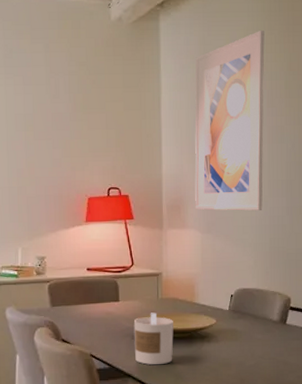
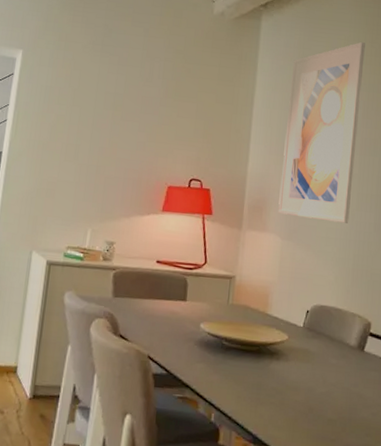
candle: present [133,312,174,365] -> none [196,318,242,379]

